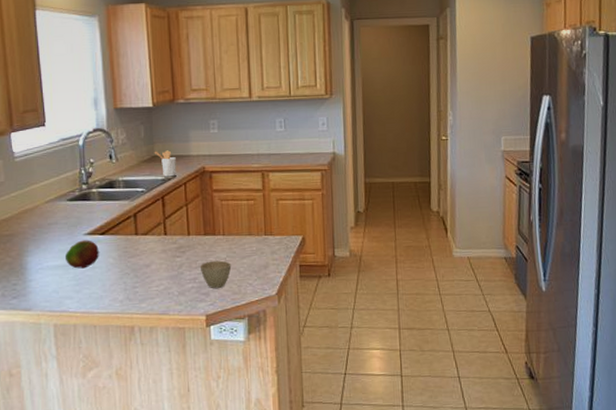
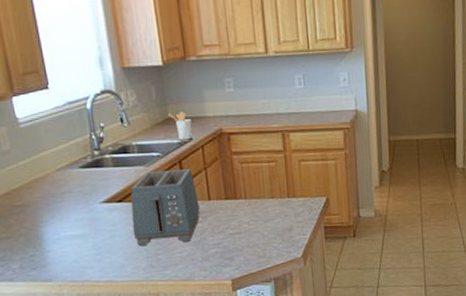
fruit: present [66,240,100,269] -> none [83,208,119,238]
toaster: none [113,205,179,278] -> present [130,169,200,246]
cup: present [201,260,232,288] -> none [223,224,255,253]

